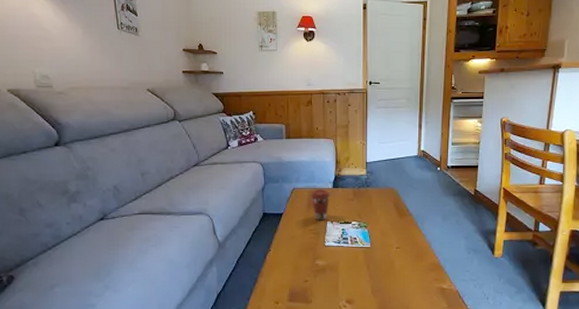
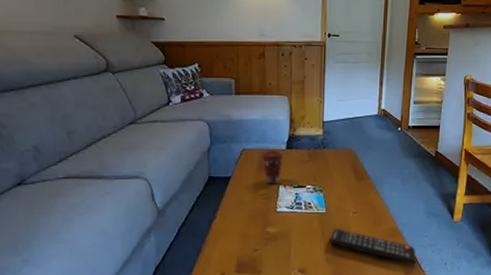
remote control: none [375,262,459,299] -> present [330,228,416,265]

